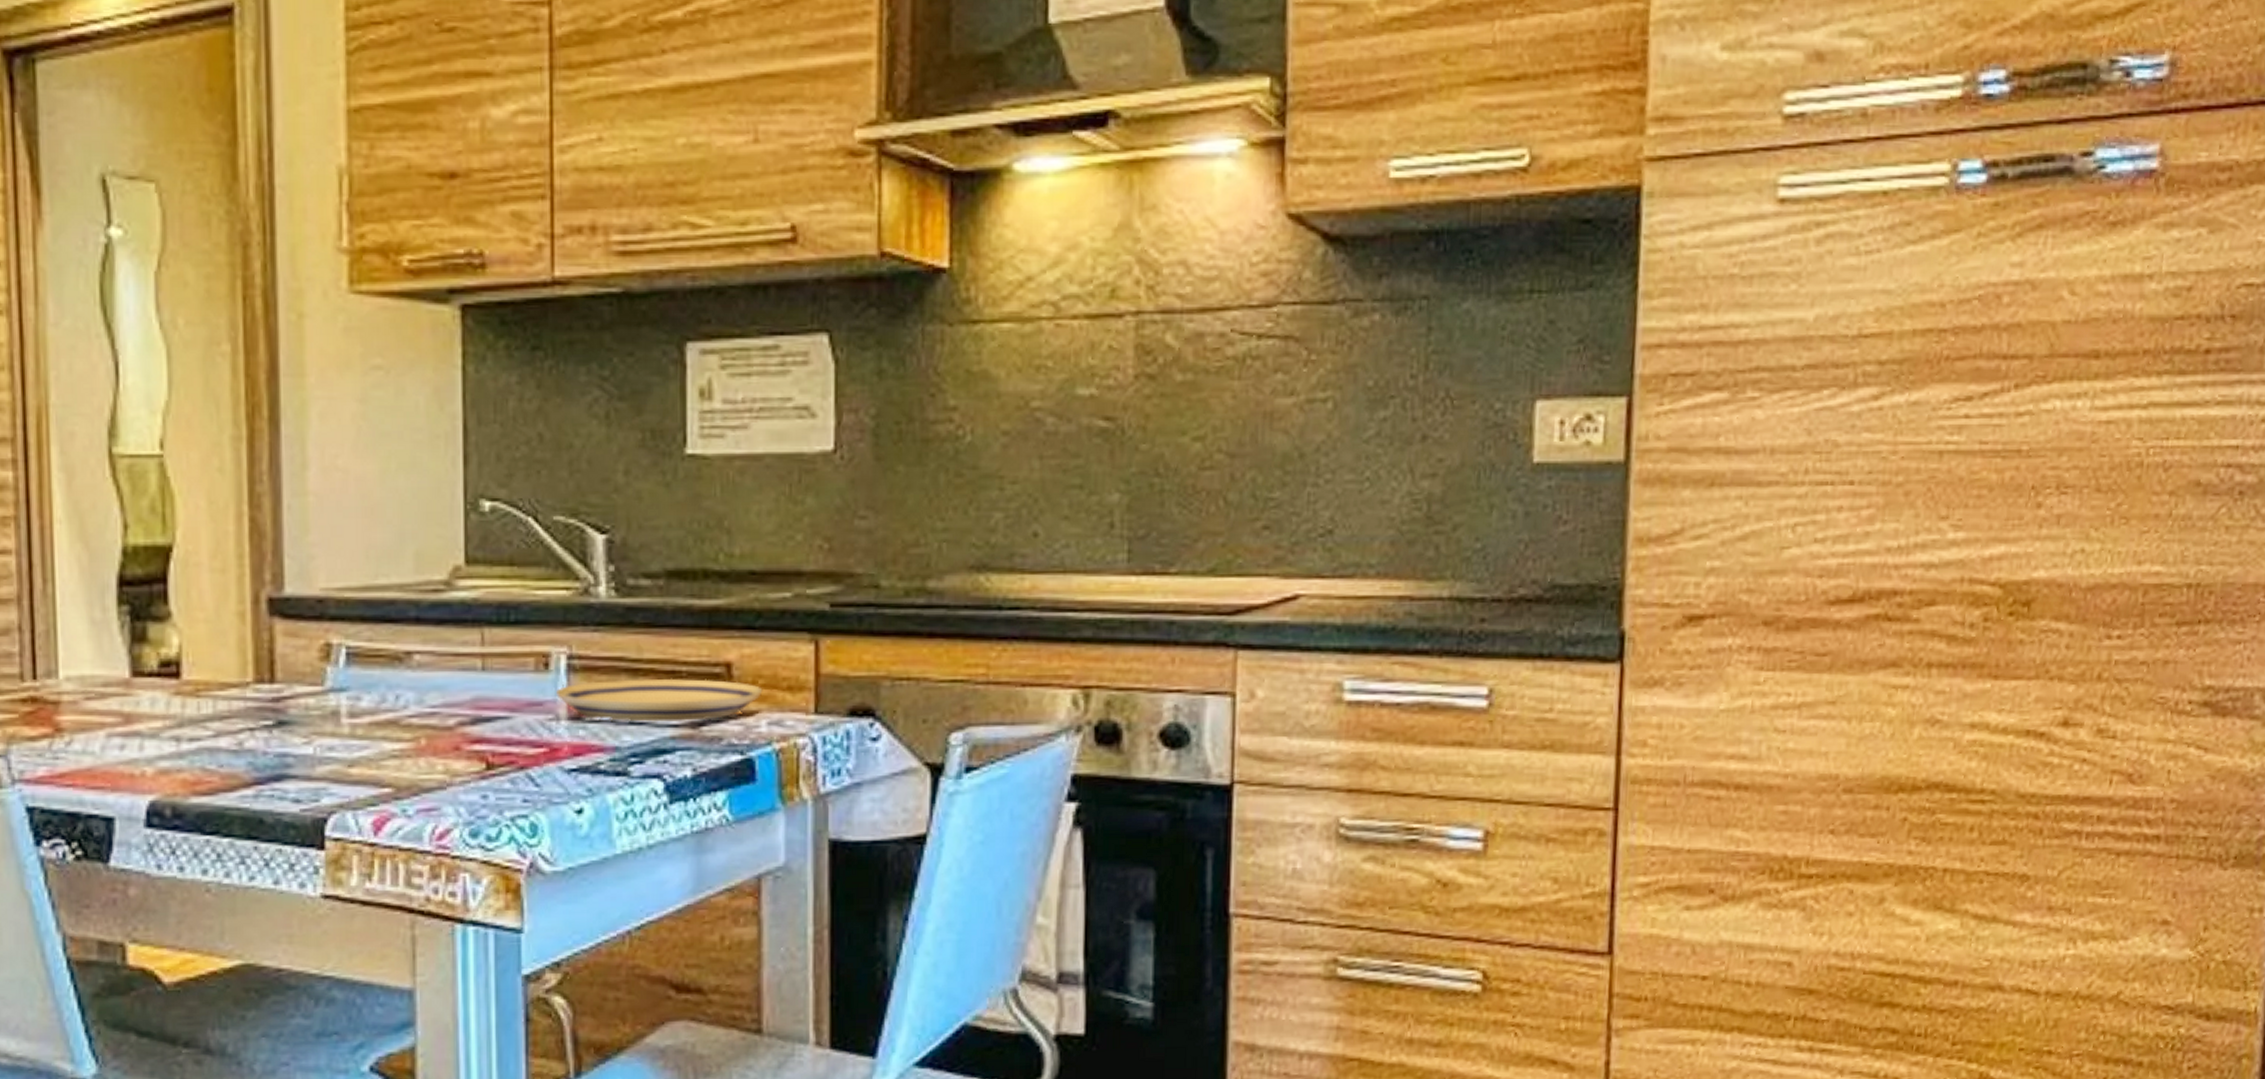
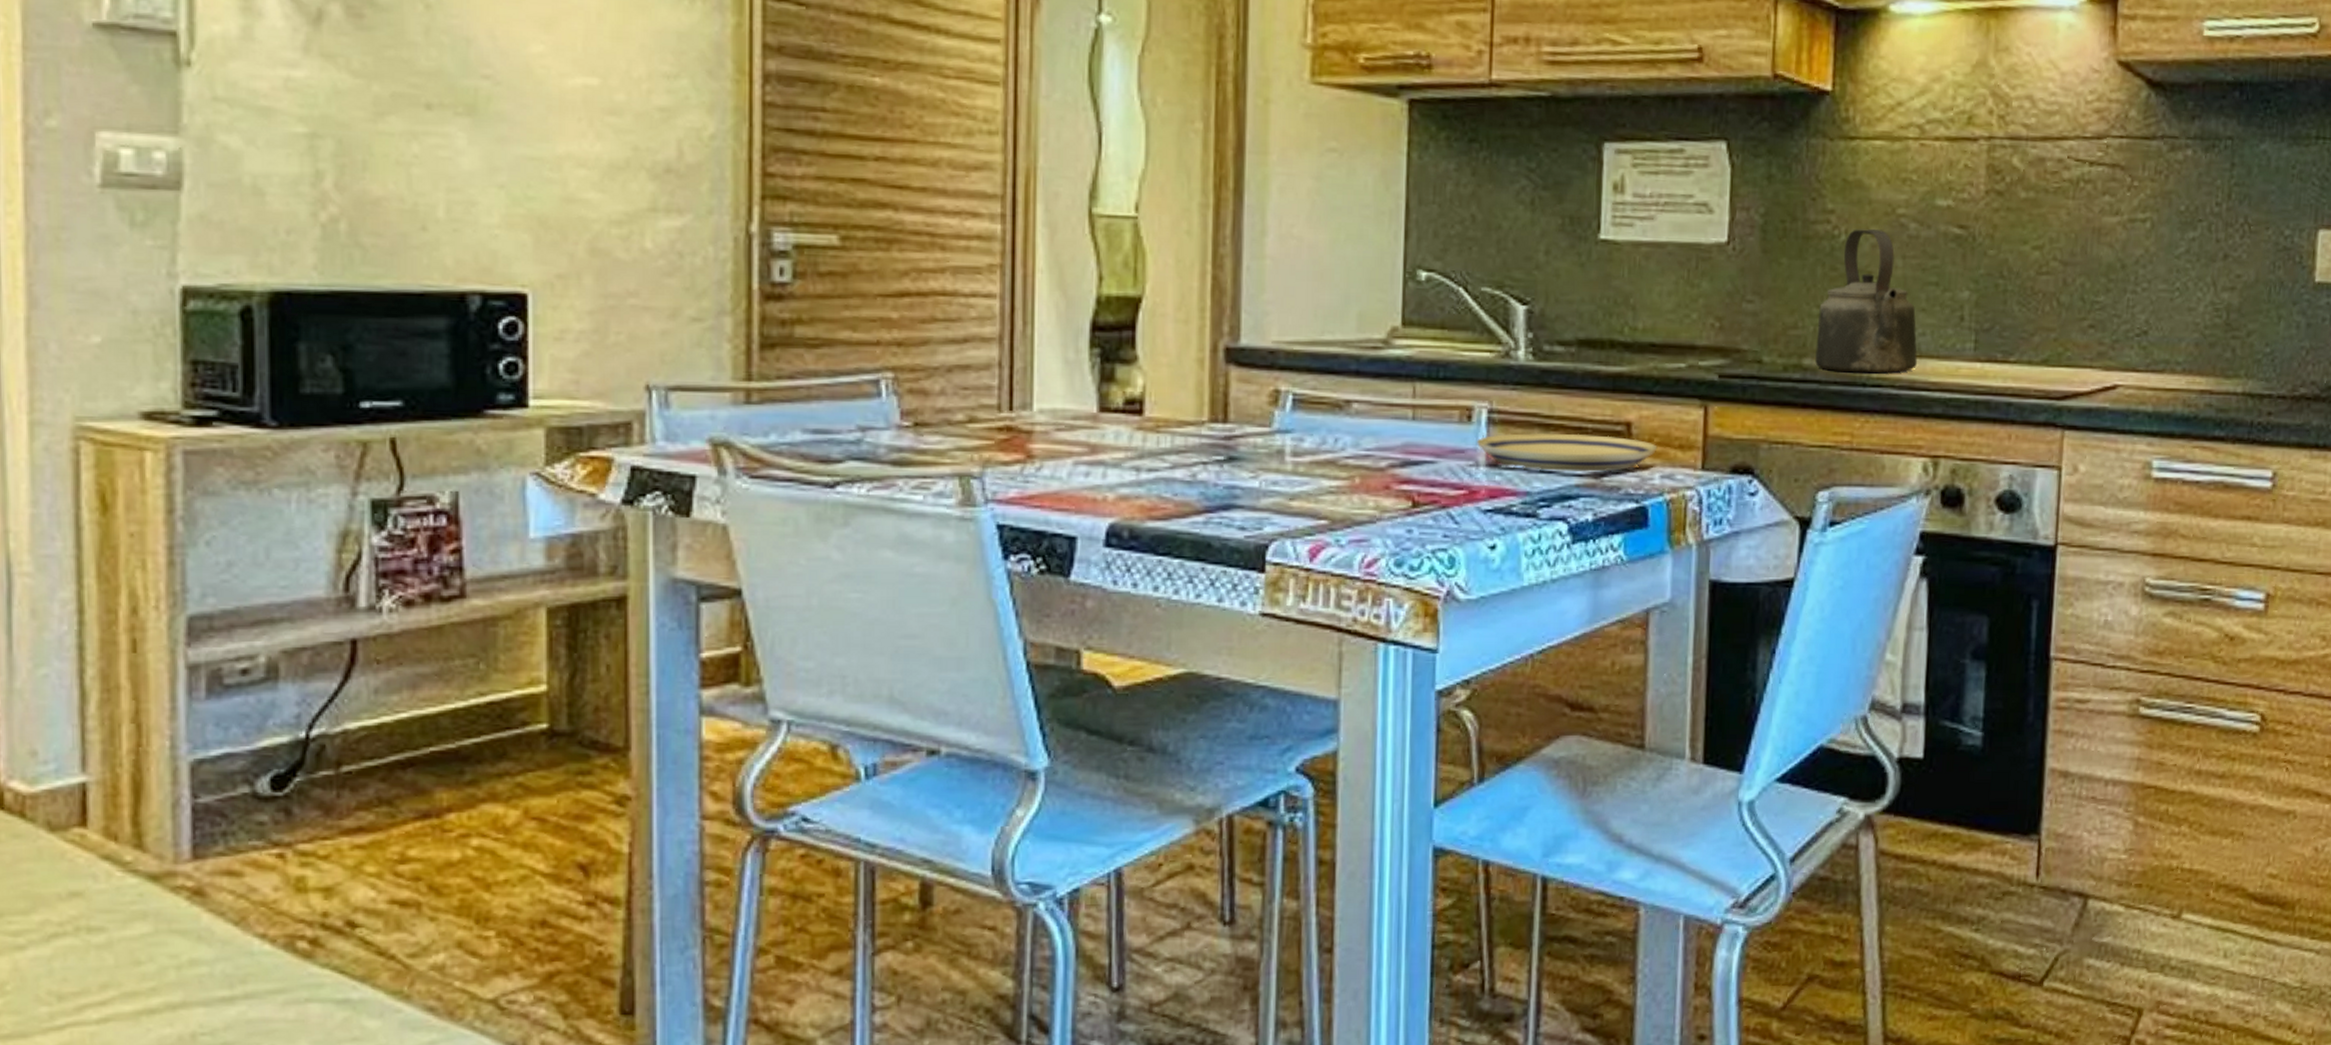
kettle: none [942,427,1061,595] -> present [1815,229,1917,373]

